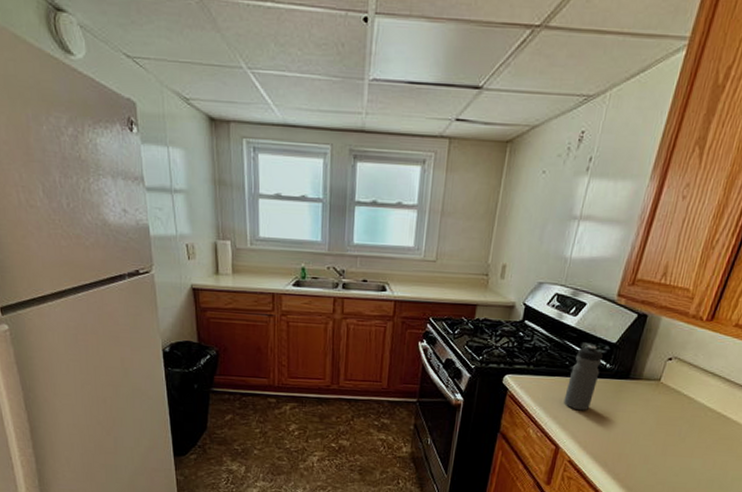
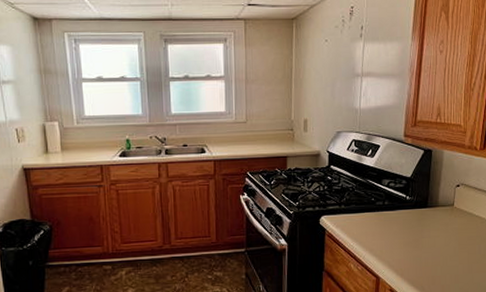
water bottle: present [563,345,603,411] -> none [376,181,402,241]

